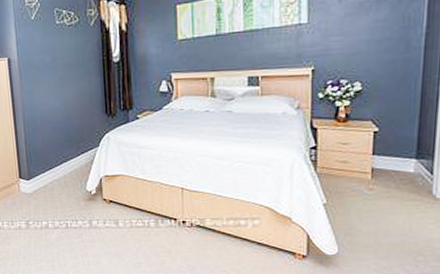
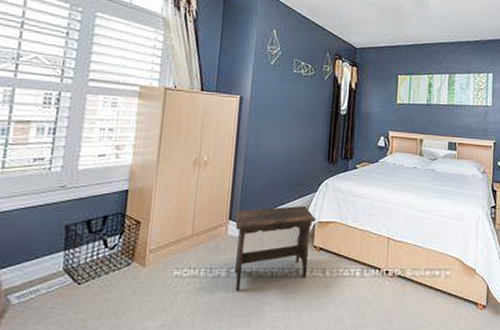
footstool: none [23,160,103,240] -> present [234,205,317,291]

